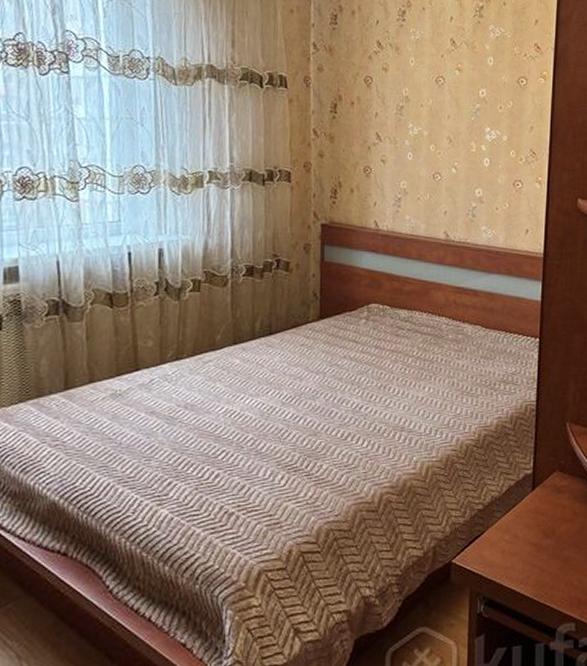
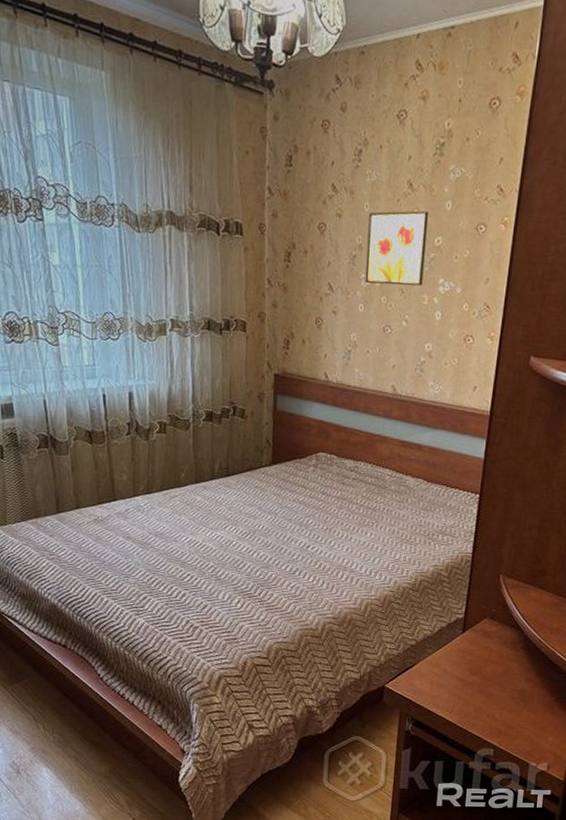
wall art: none [413,65,471,135] -> present [365,210,428,286]

